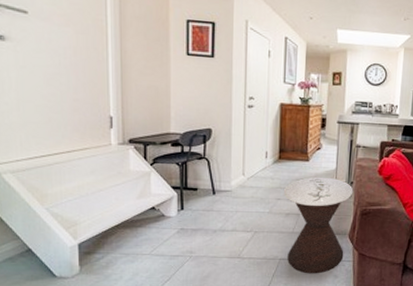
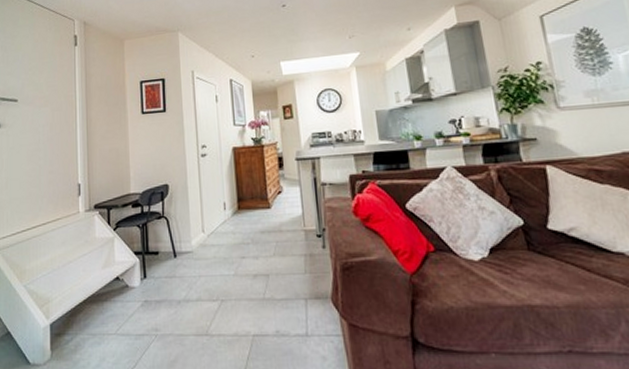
side table: present [283,176,354,274] -> none [247,225,330,355]

